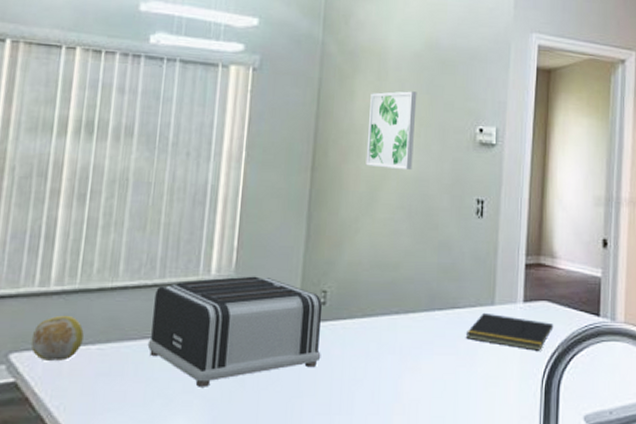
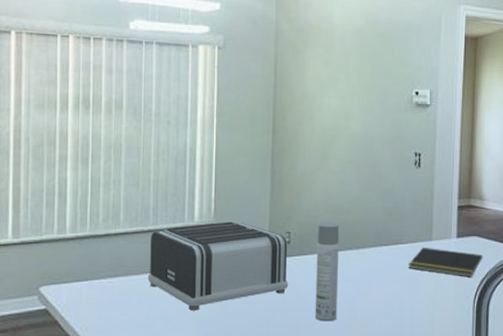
fruit: present [31,315,84,361] -> none [55,256,96,292]
spray bottle: none [351,280,386,403] -> present [315,223,340,322]
wall art: present [365,91,417,171] -> none [318,61,360,130]

